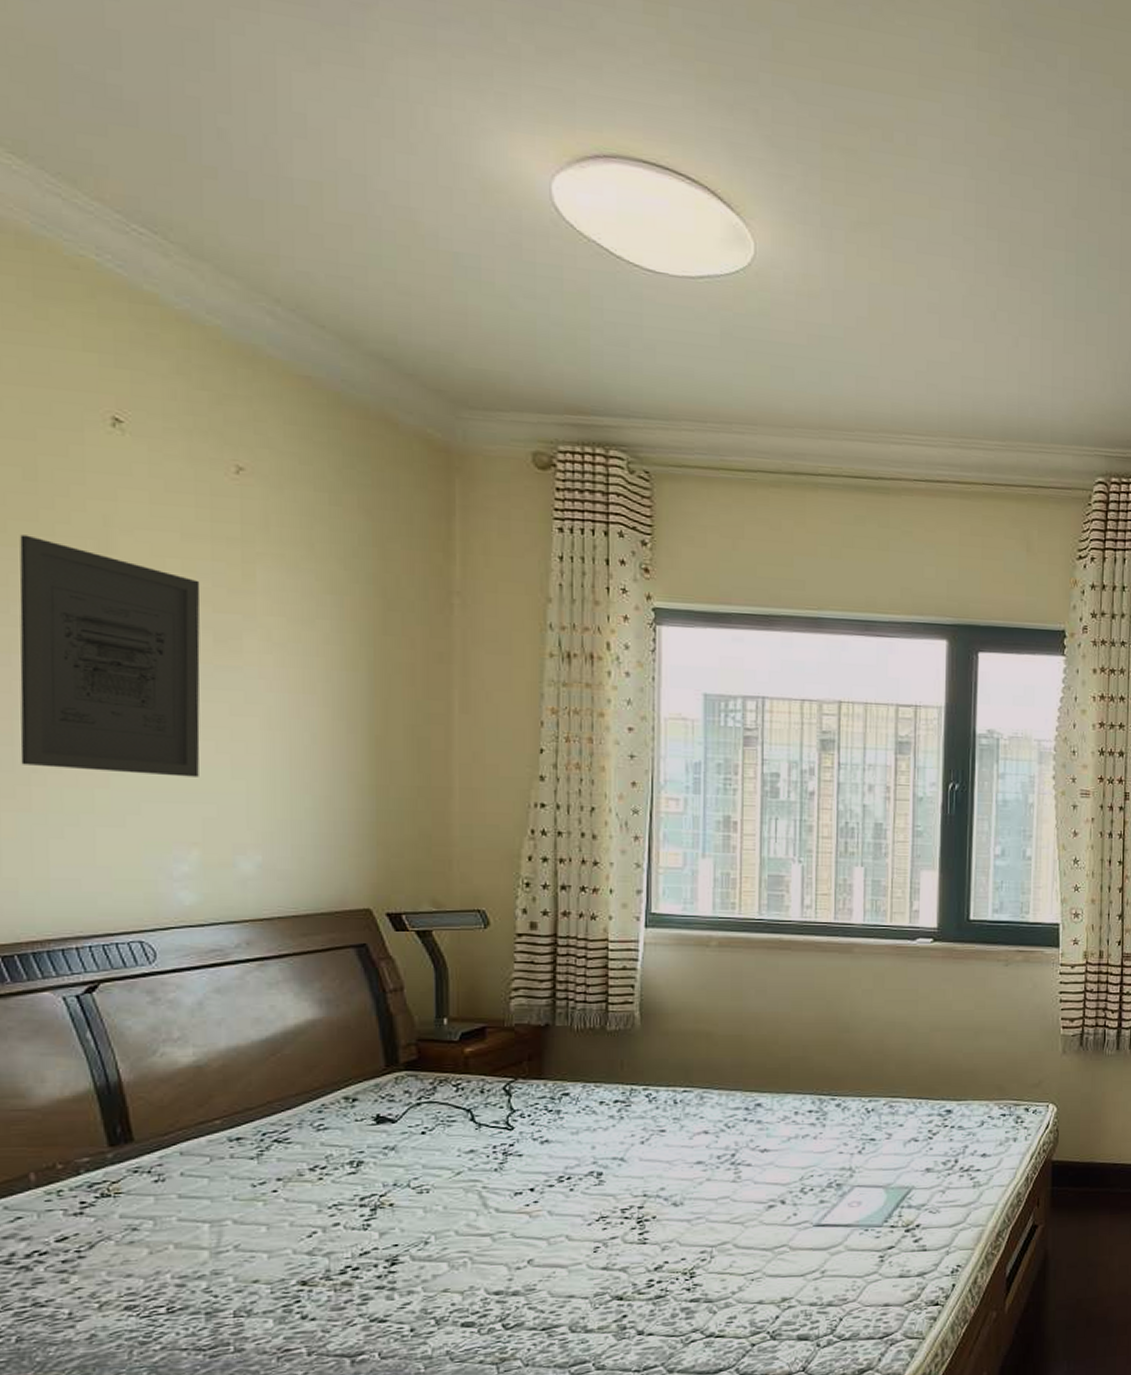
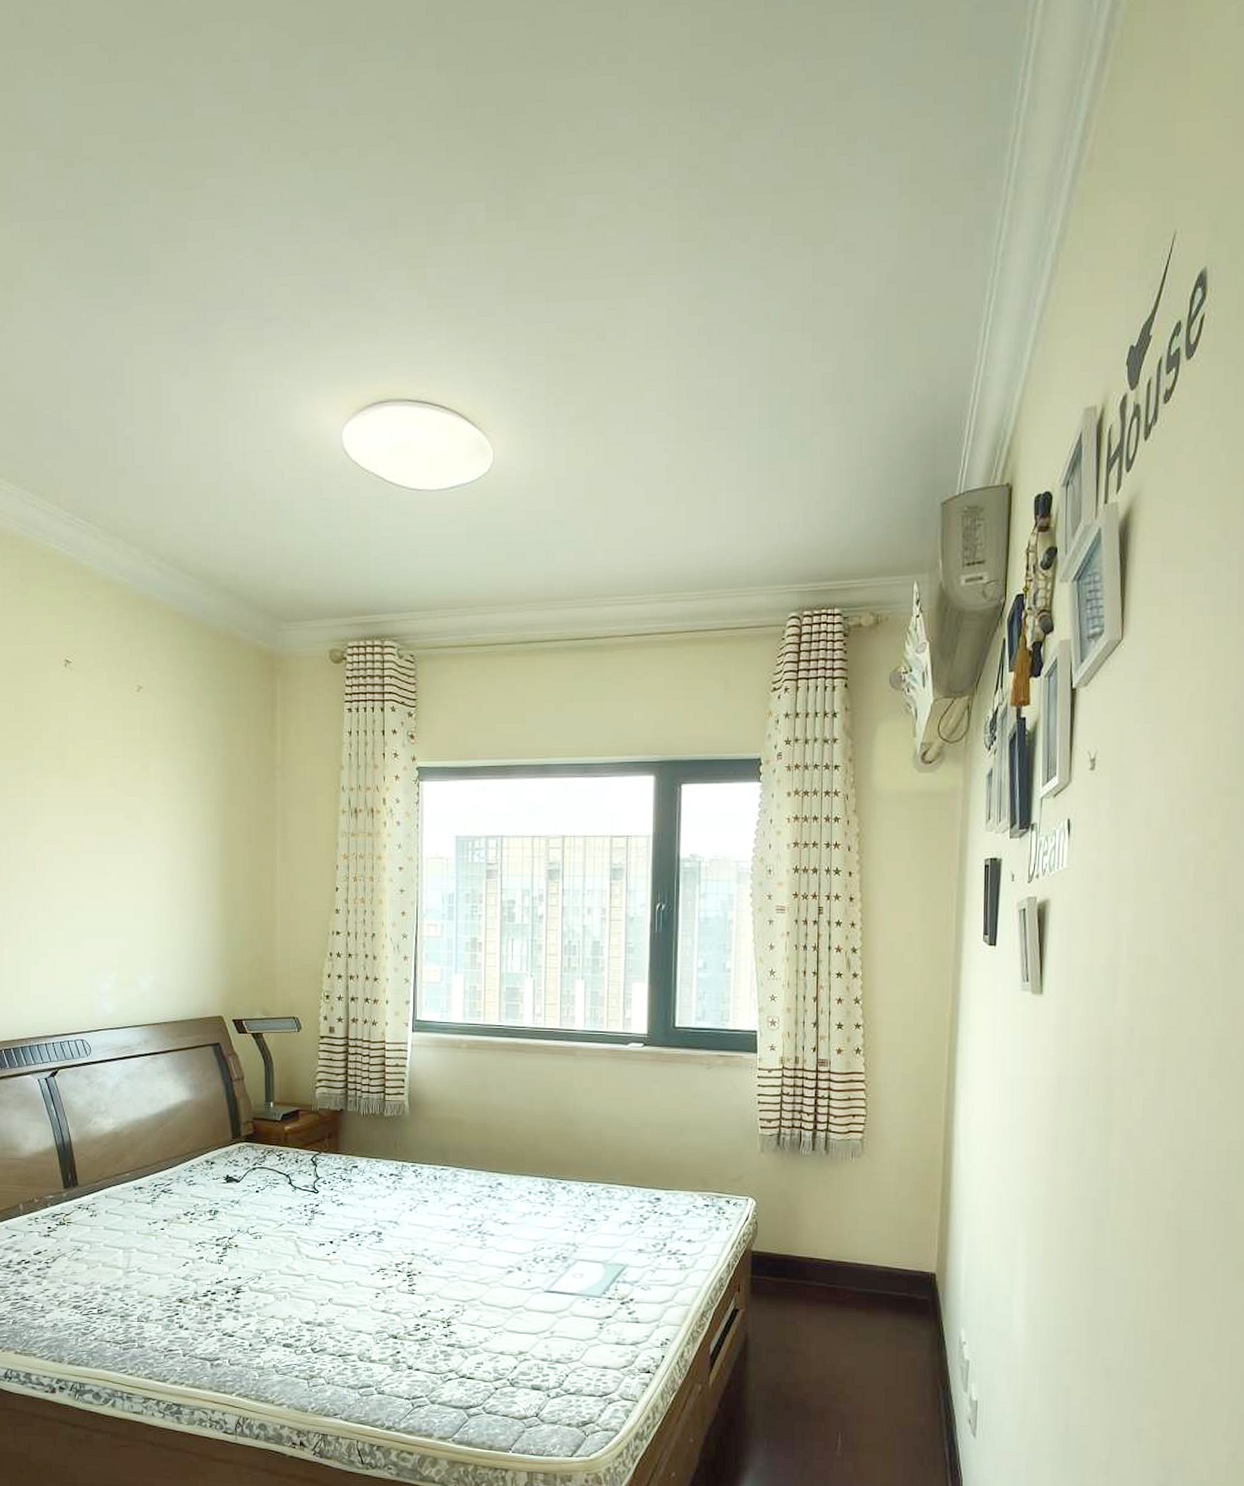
wall art: present [19,534,201,777] -> none [13,750,117,918]

